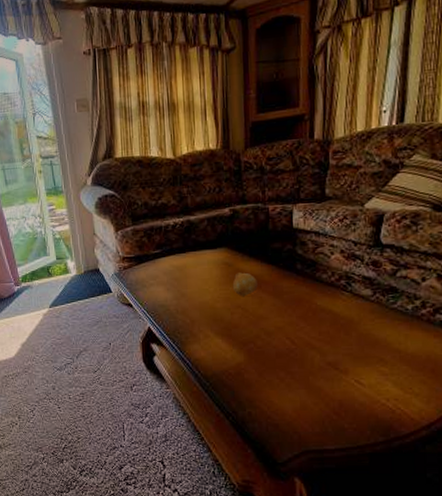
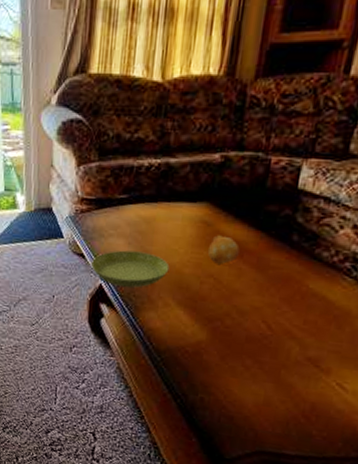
saucer: none [138,295,204,326] -> present [90,250,170,288]

